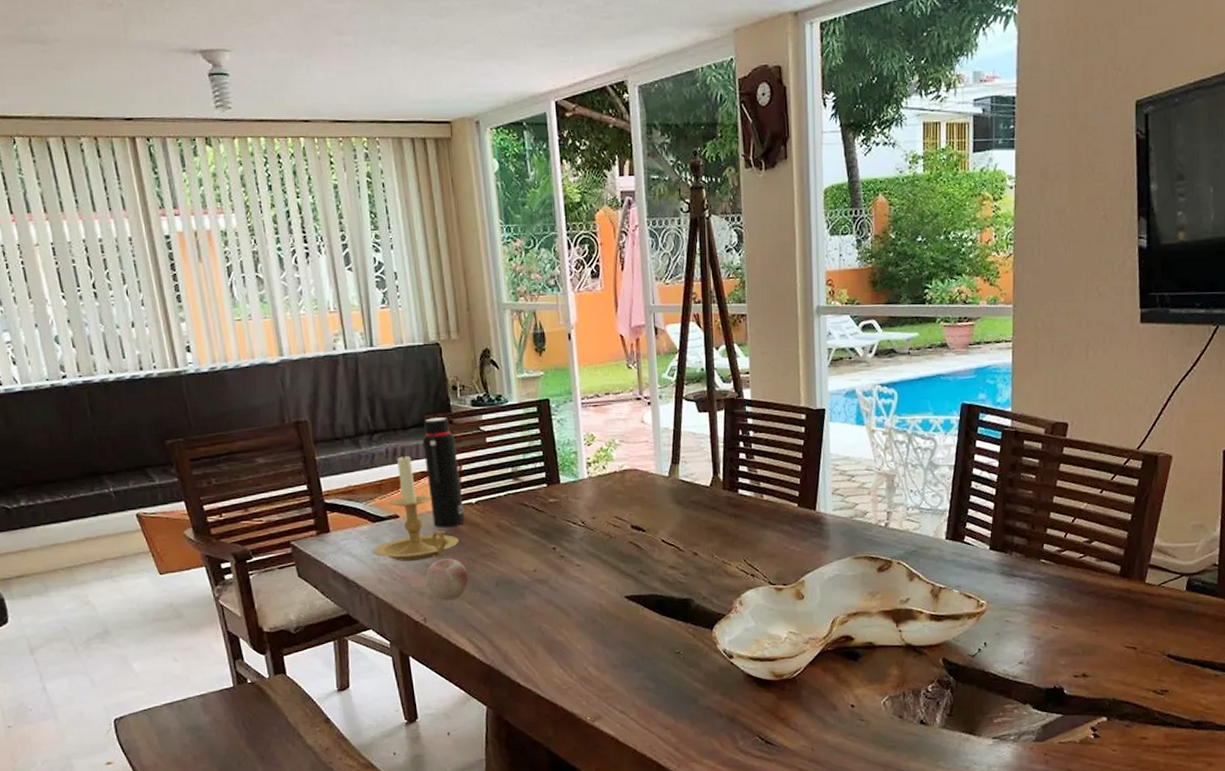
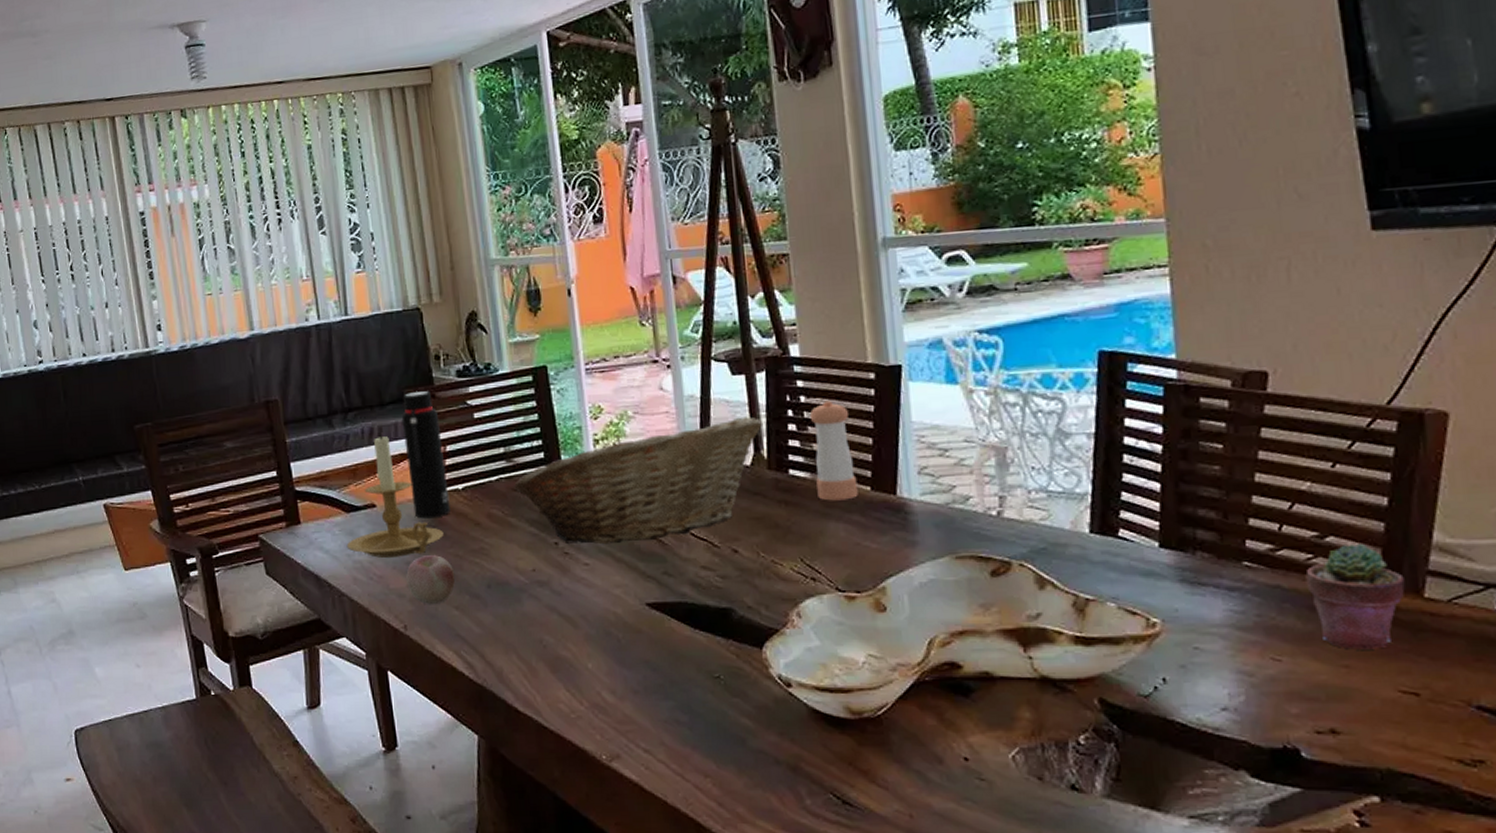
fruit basket: none [520,447,720,549] -> present [514,417,762,545]
pepper shaker: none [756,435,789,515] -> present [809,400,858,501]
potted succulent: none [1078,547,1135,619] -> present [1305,544,1405,650]

